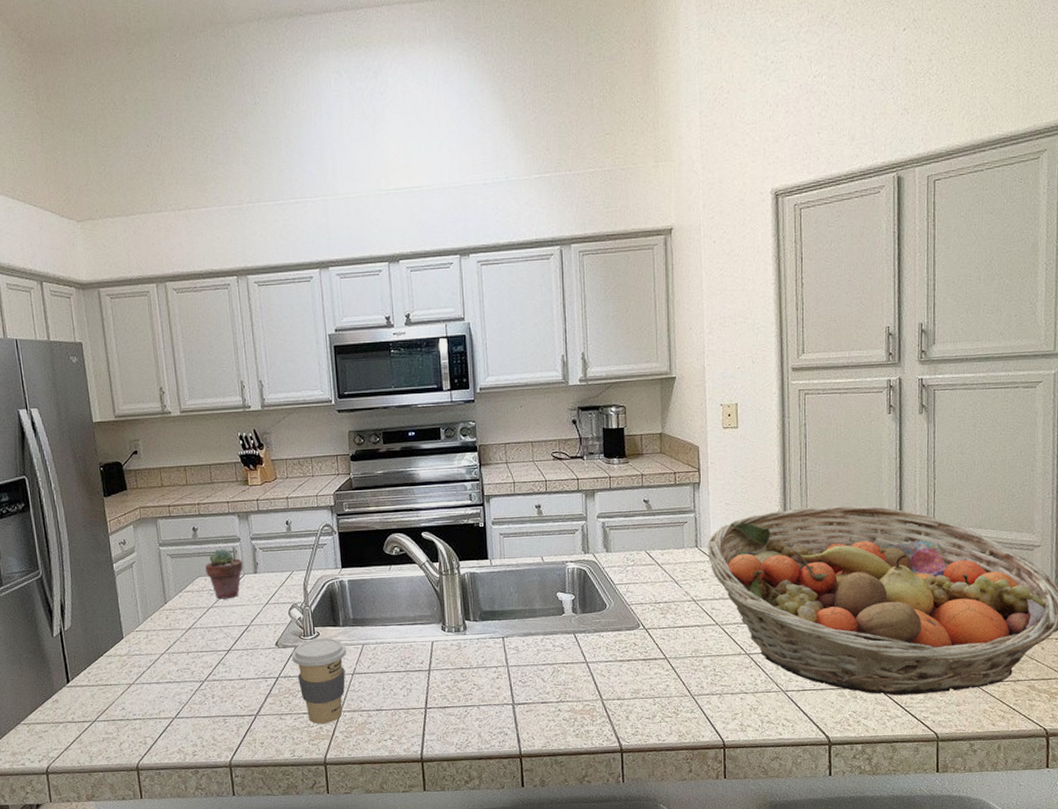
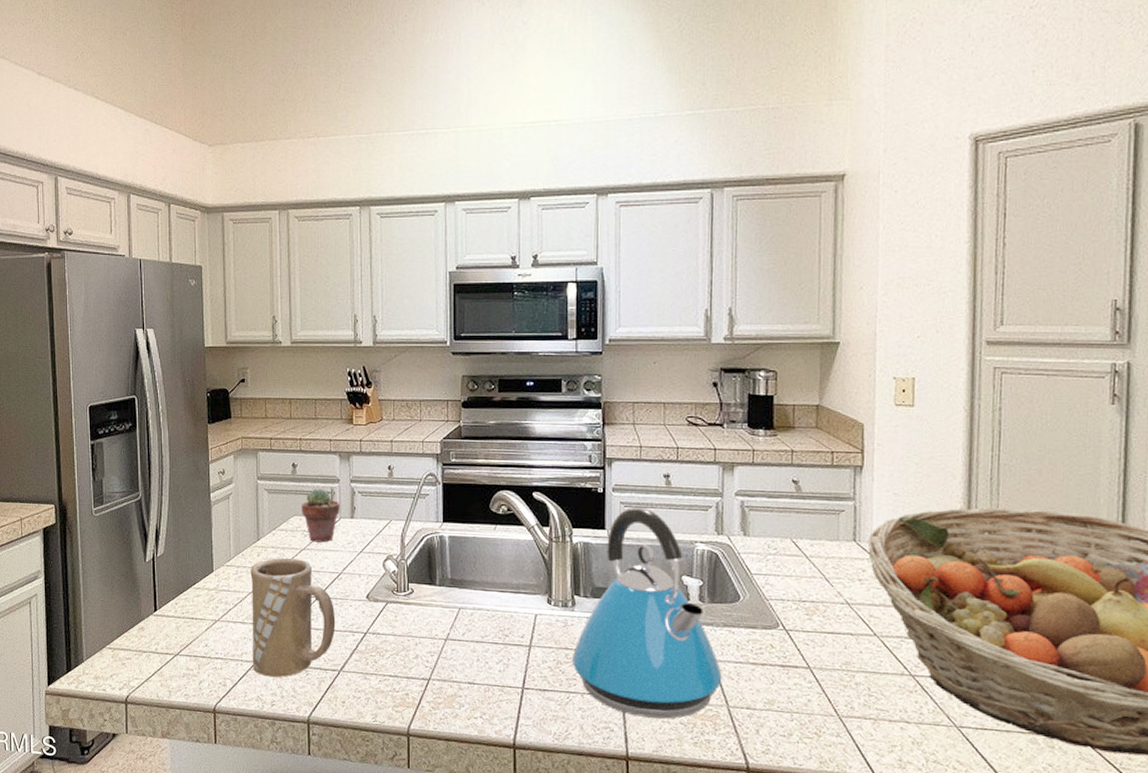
mug: none [160,616,249,730] -> present [250,558,336,678]
coffee cup: present [291,637,347,725] -> none [382,595,442,691]
kettle: none [467,536,596,719] -> present [571,506,722,719]

